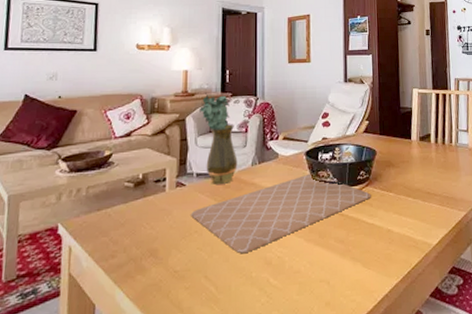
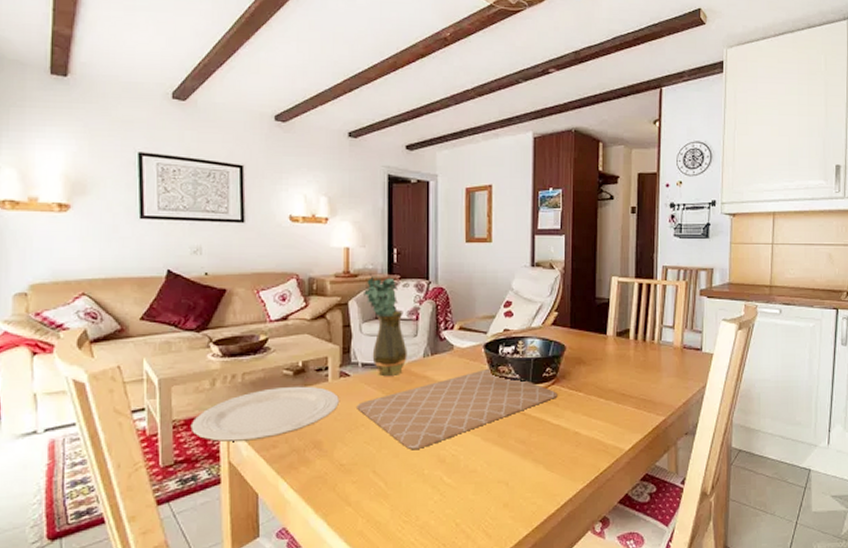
plate: none [35,196,175,255] -> present [190,386,339,443]

